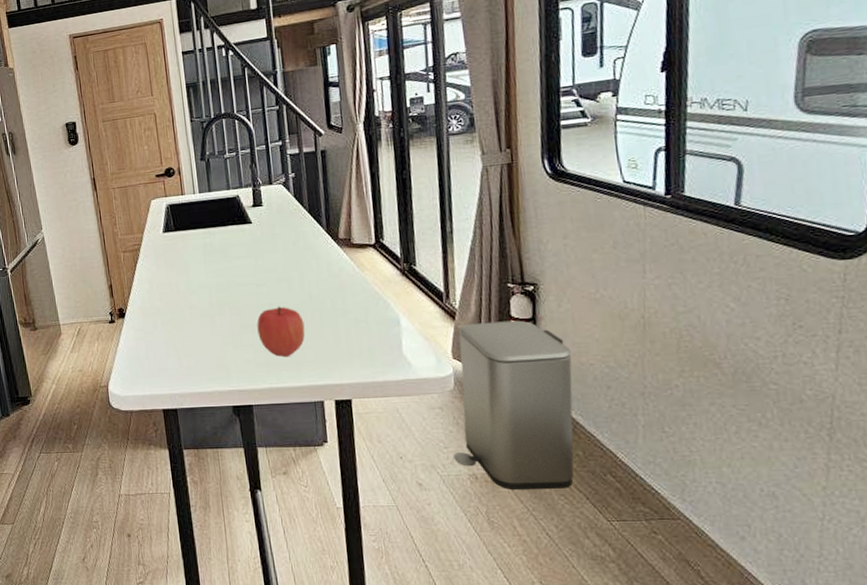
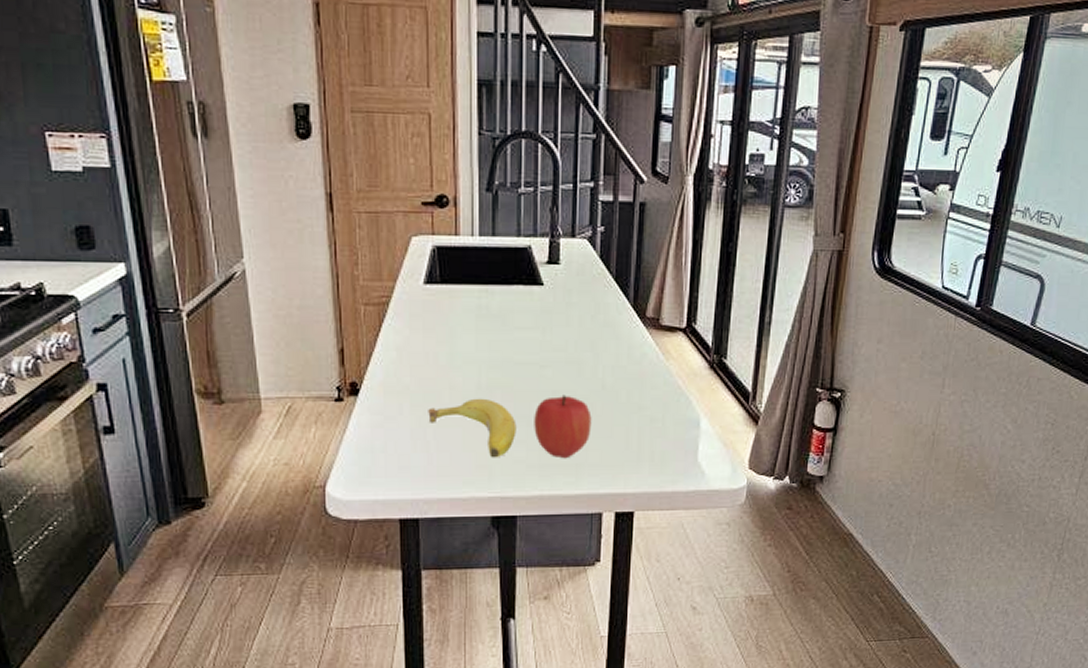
fruit: none [175,313,245,360] -> present [428,398,517,458]
pedal bin: present [454,320,574,489] -> none [733,429,864,612]

